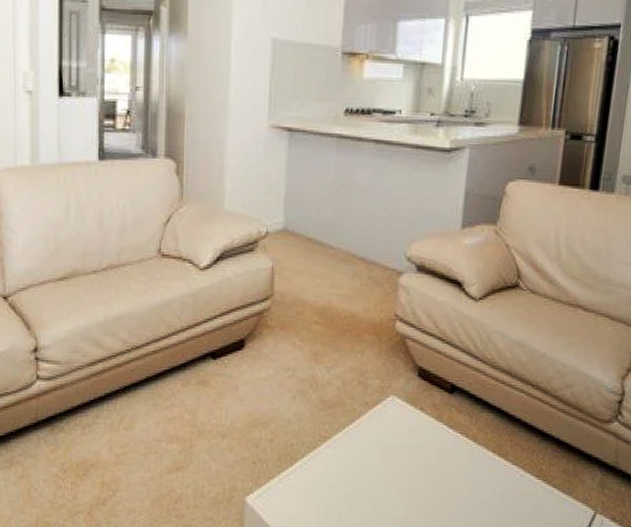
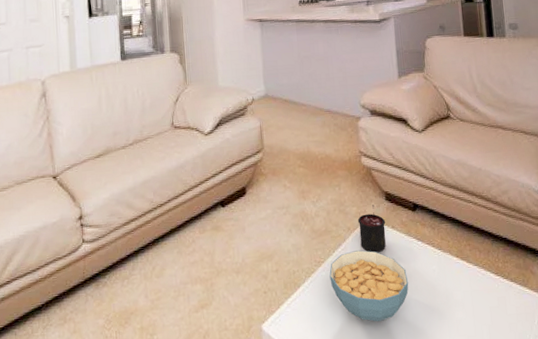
cereal bowl: none [334,430,430,511] -> present [329,250,409,322]
candle: none [378,380,414,435] -> present [357,205,386,253]

